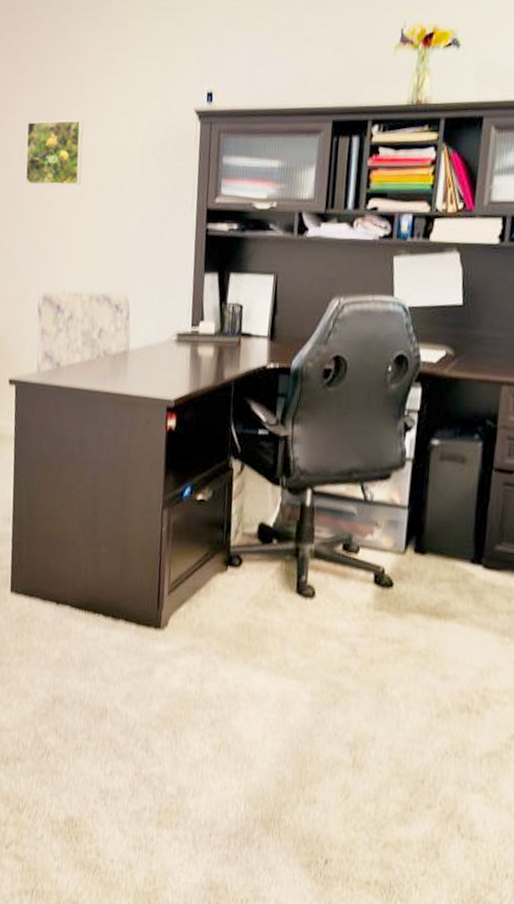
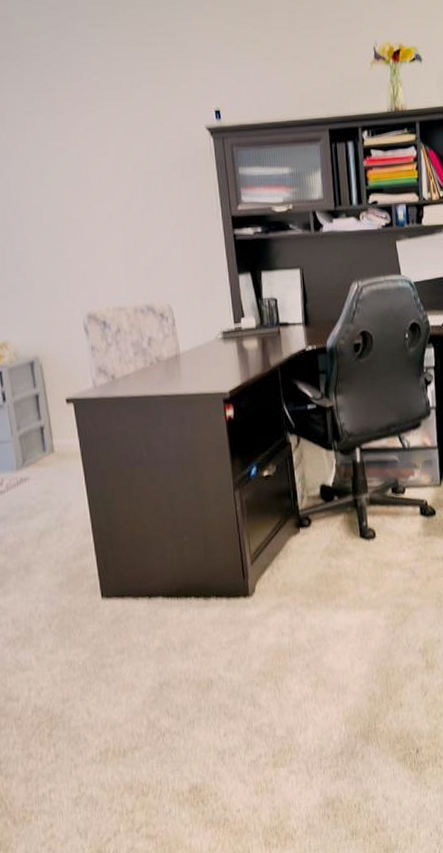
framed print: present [25,120,84,185] -> none [42,143,107,209]

